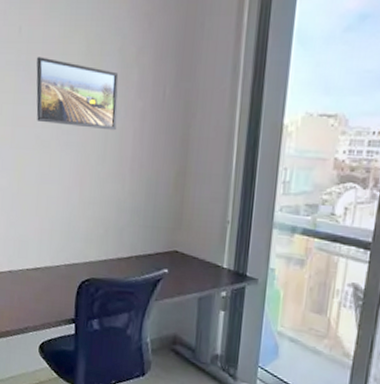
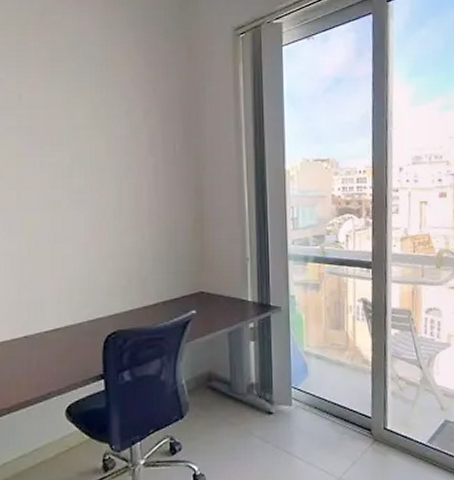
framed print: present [36,57,119,131] -> none [39,121,130,186]

